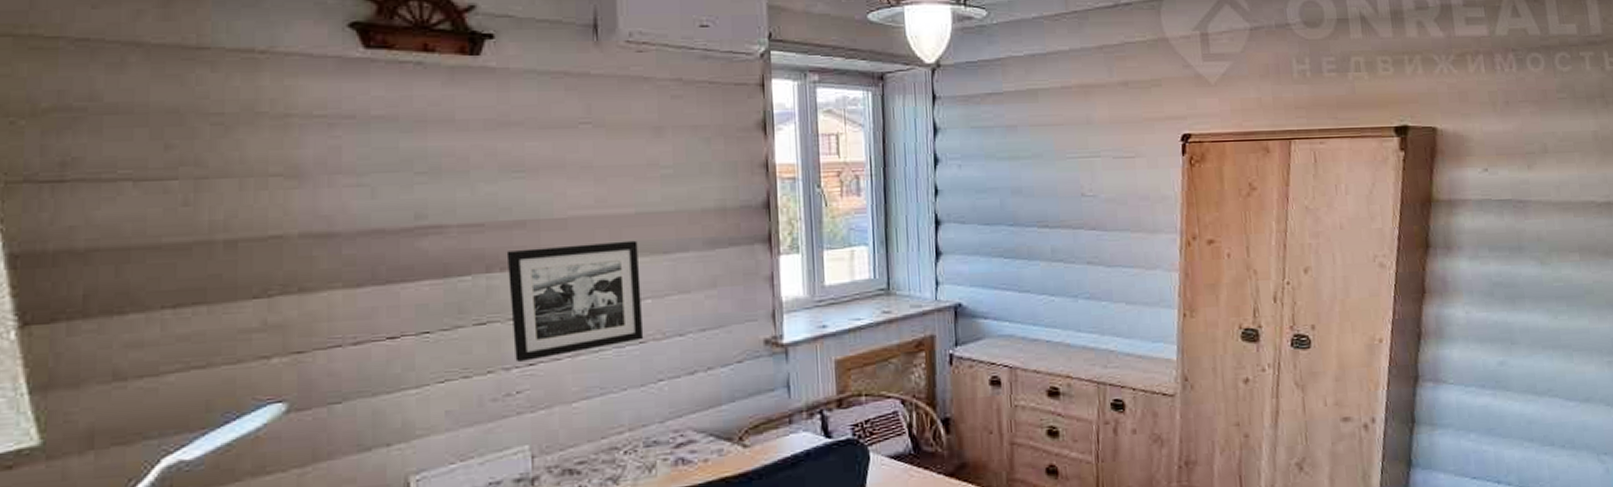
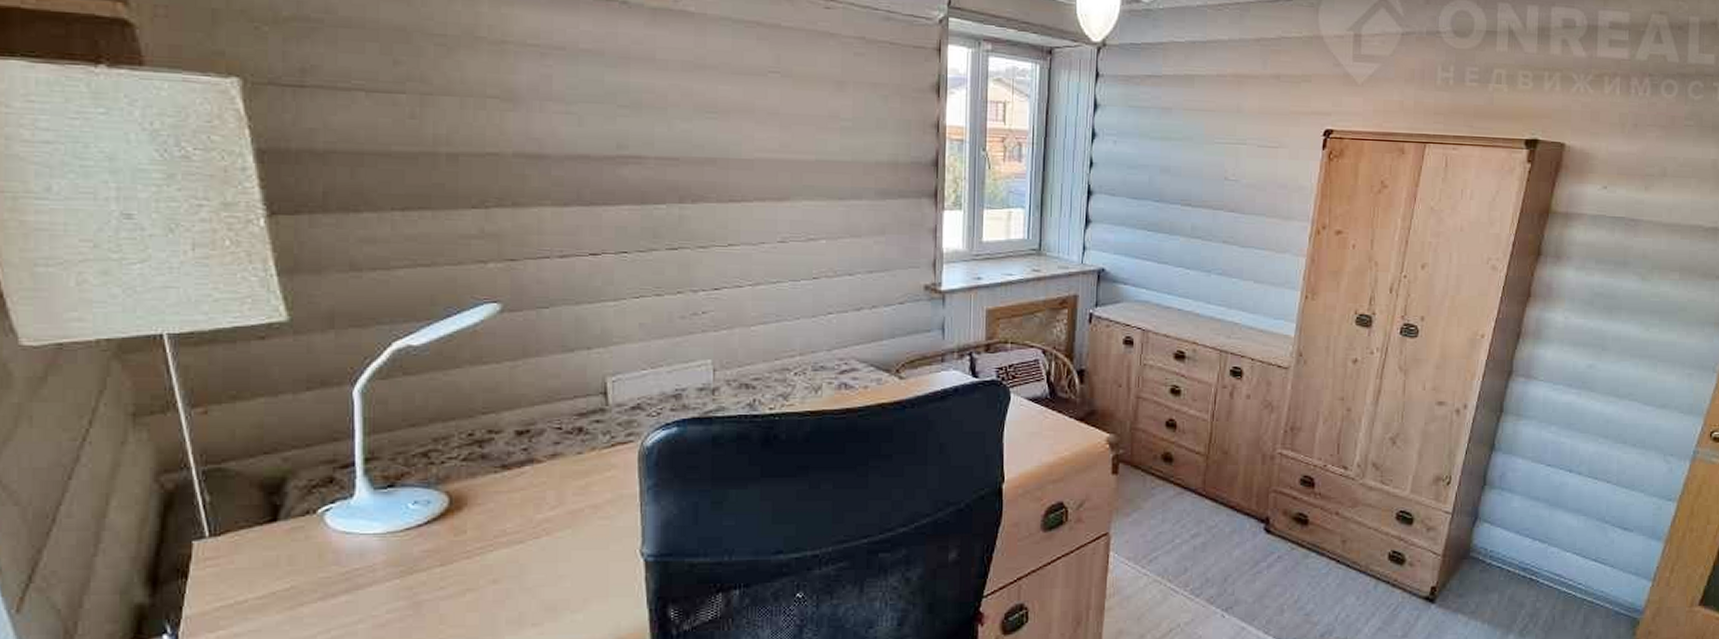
picture frame: present [506,240,644,363] -> none [698,184,818,287]

